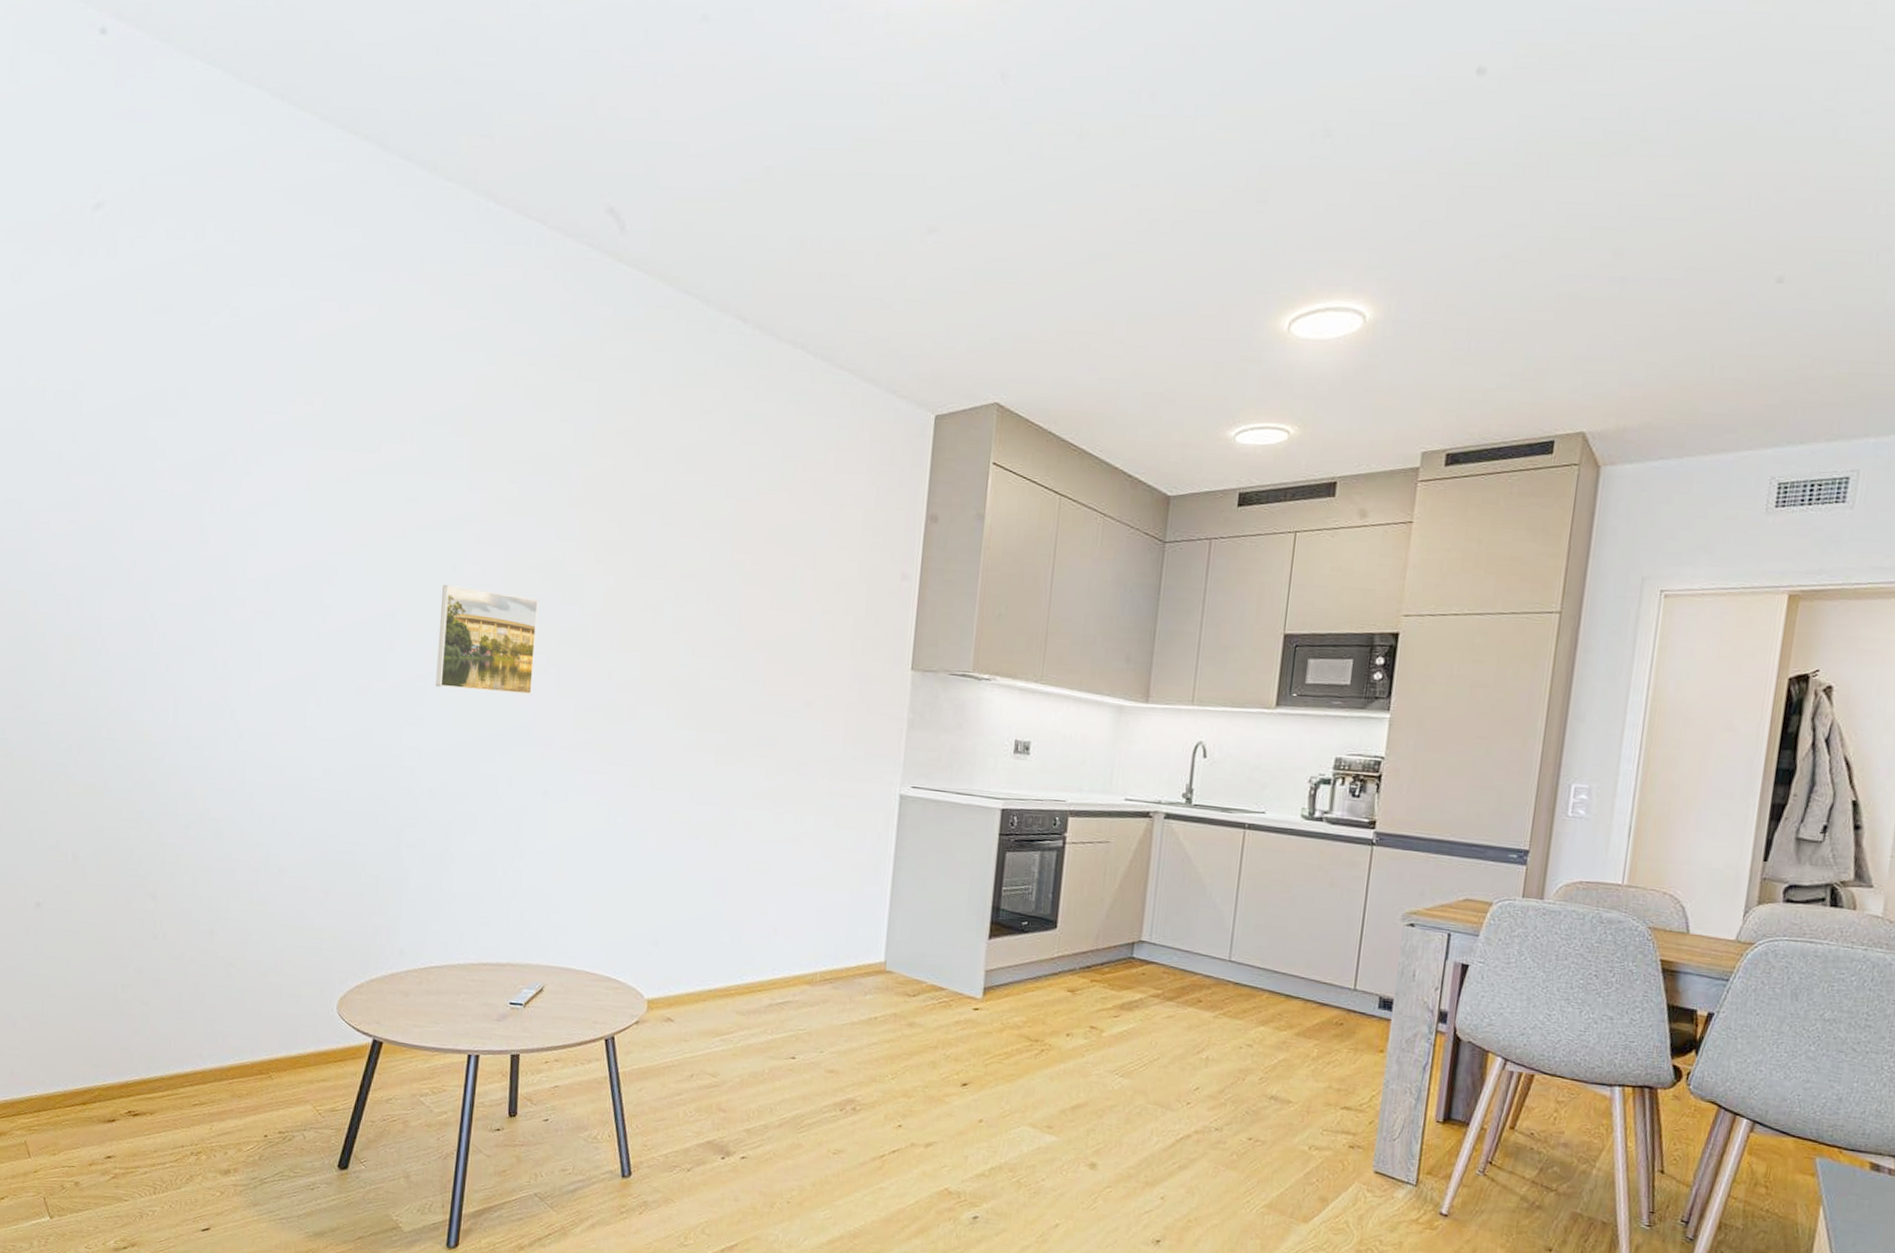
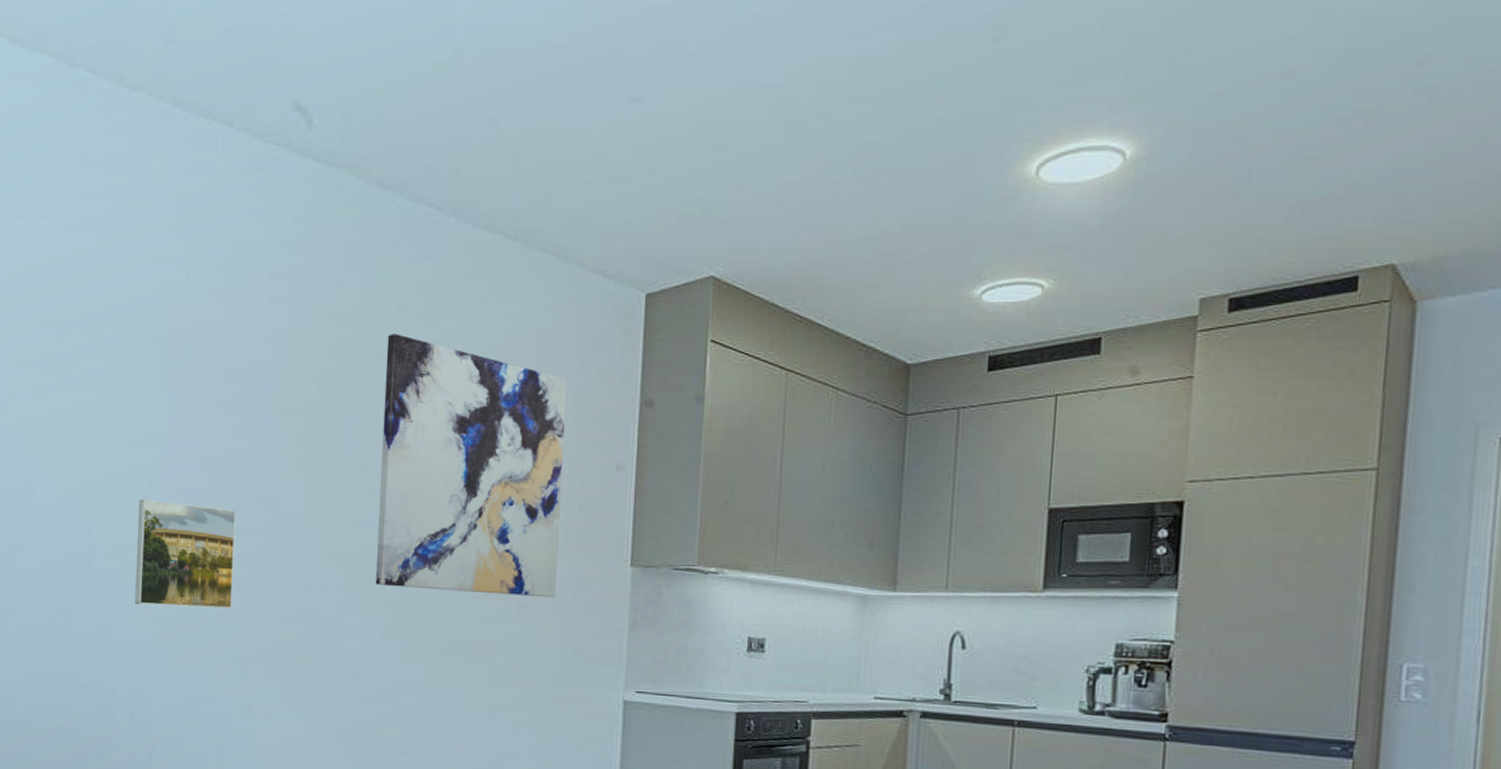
wall art: none [671,438,860,697] -> present [375,334,568,598]

